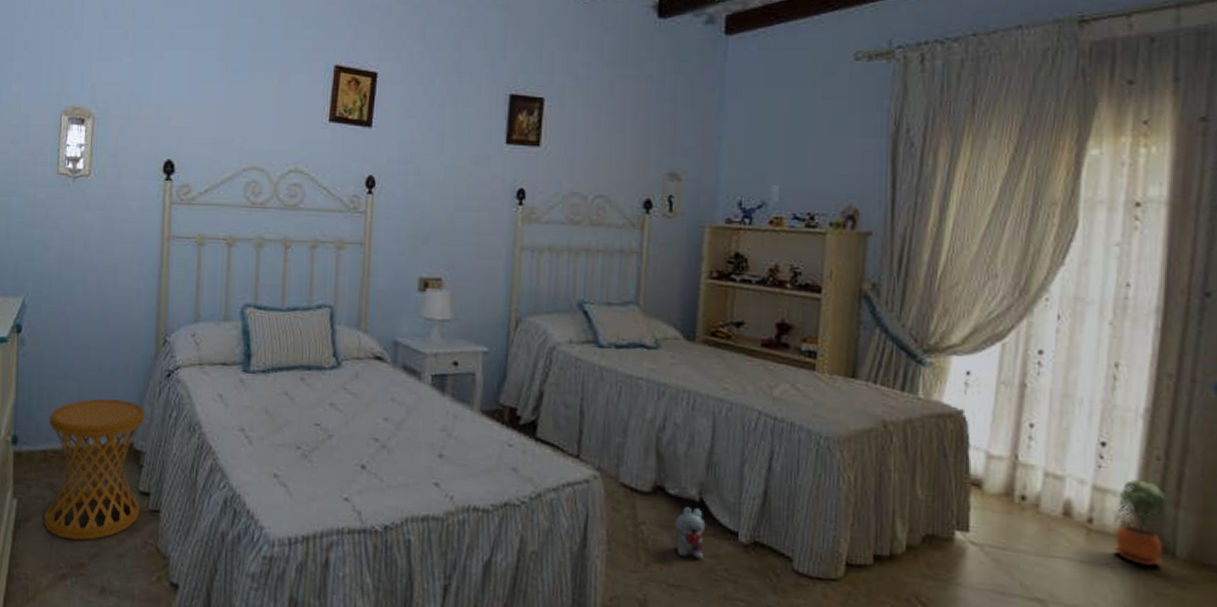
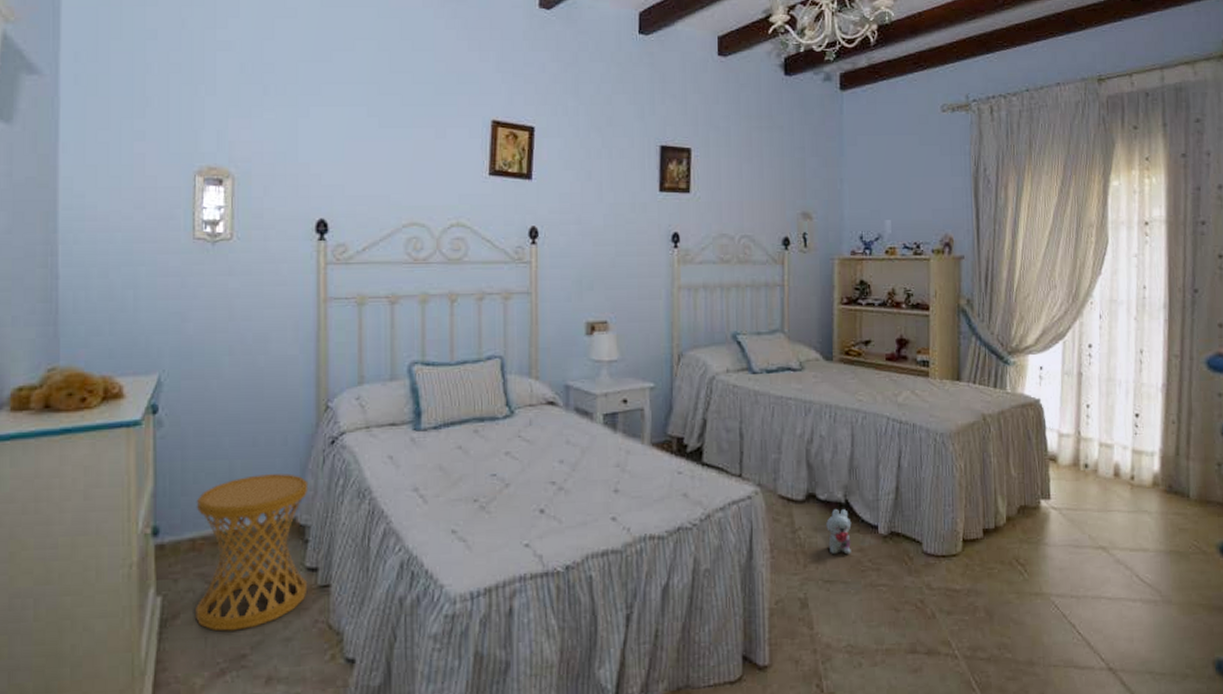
potted plant: present [1114,480,1167,566] -> none [1148,441,1182,508]

